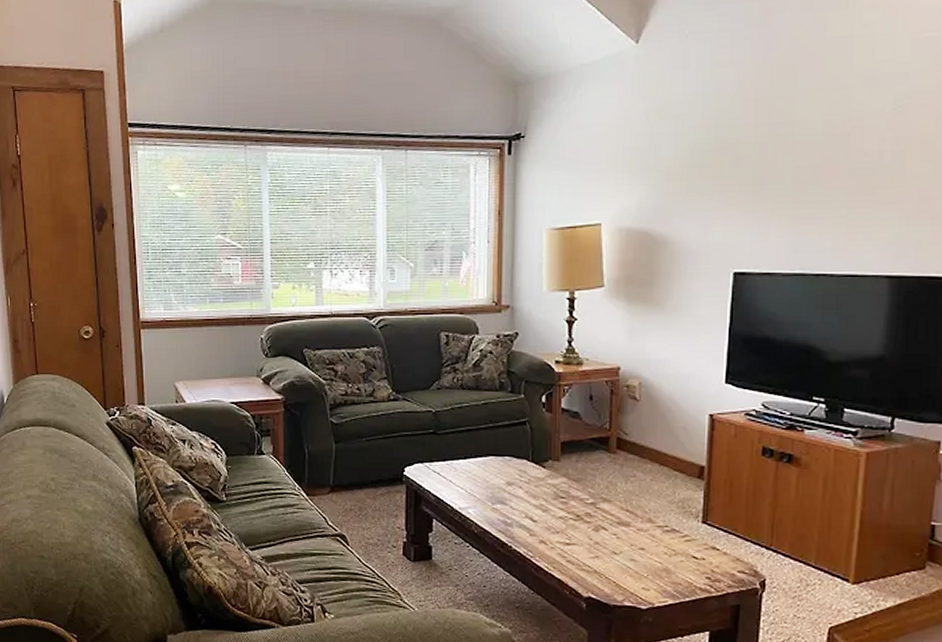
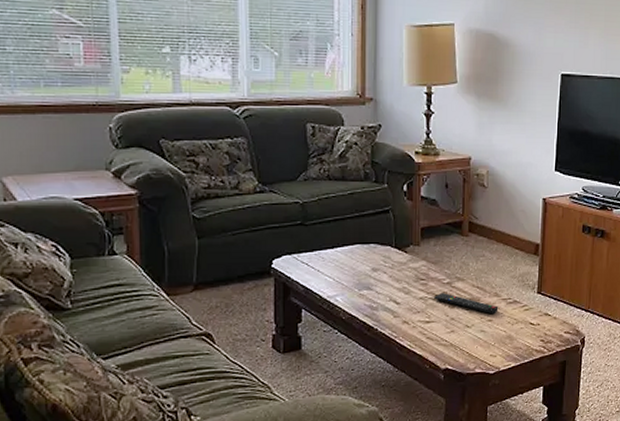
remote control: none [576,514,653,543] -> present [434,293,499,315]

